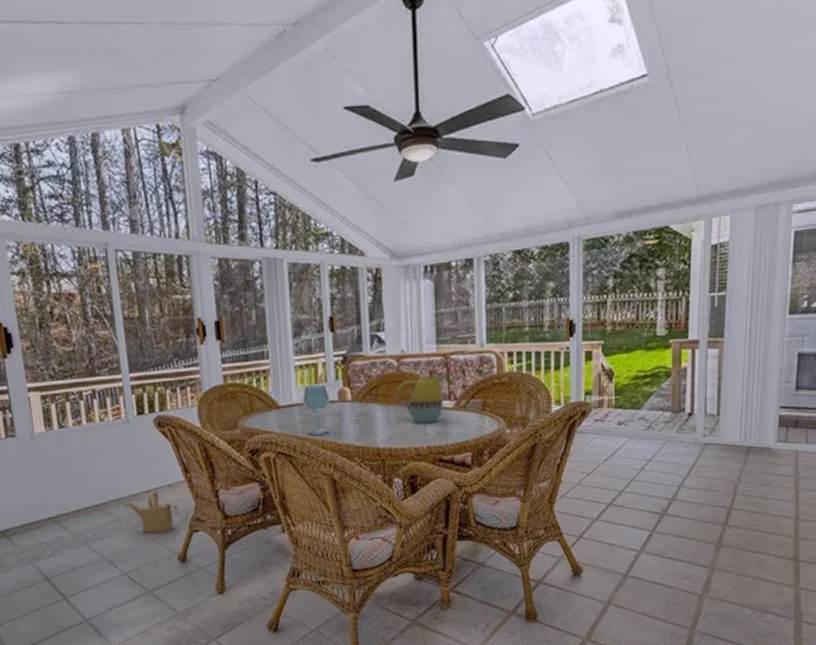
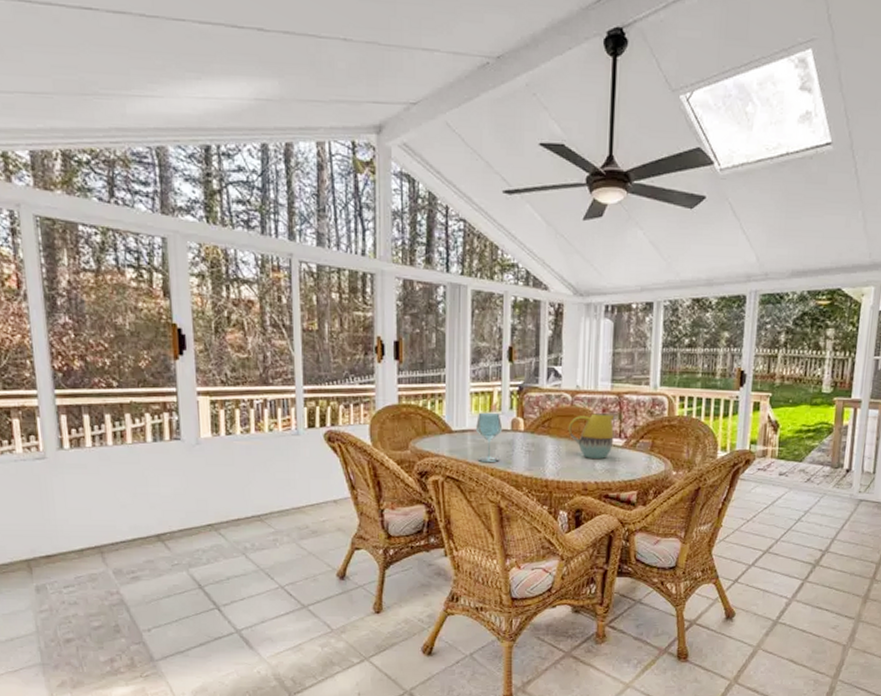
watering can: present [123,491,178,533] -> none [286,506,341,548]

